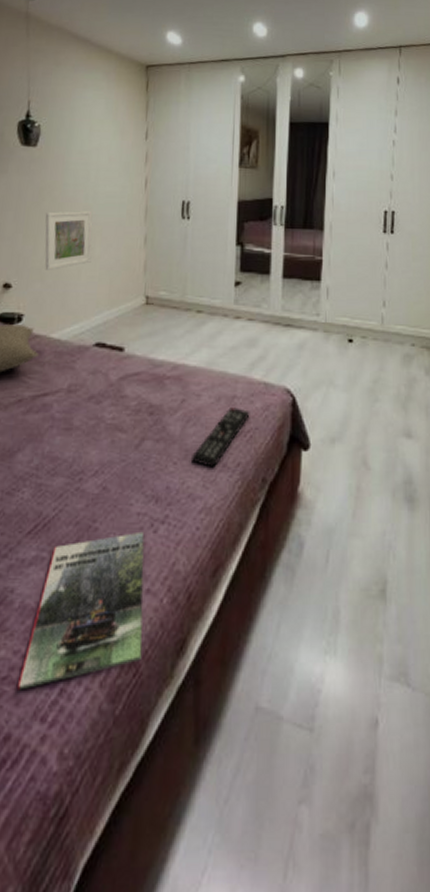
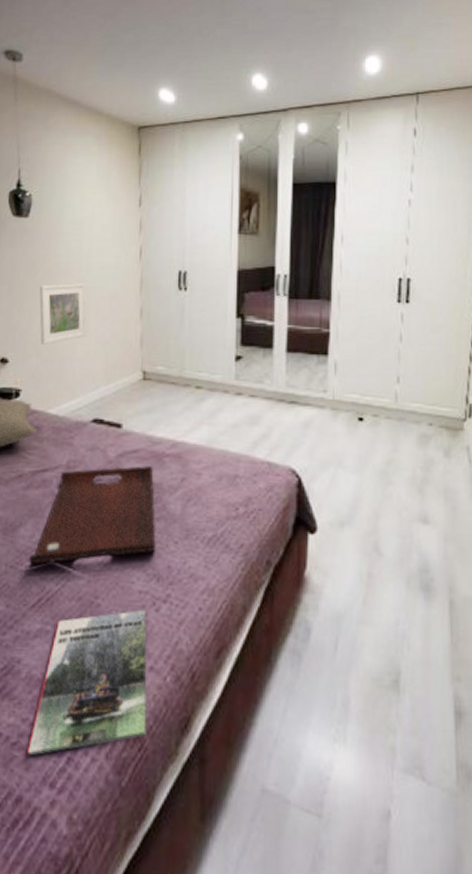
serving tray: none [26,388,156,491] -> present [29,466,157,565]
remote control: present [192,407,250,468] -> none [193,487,253,548]

